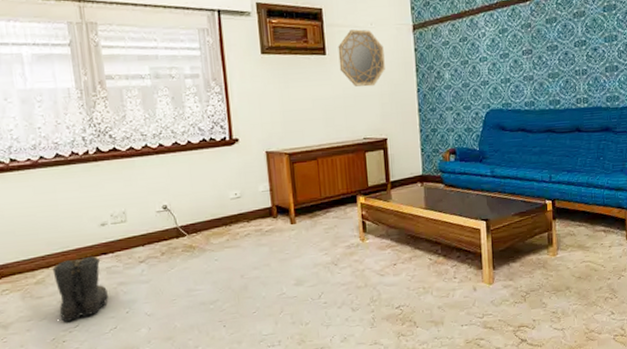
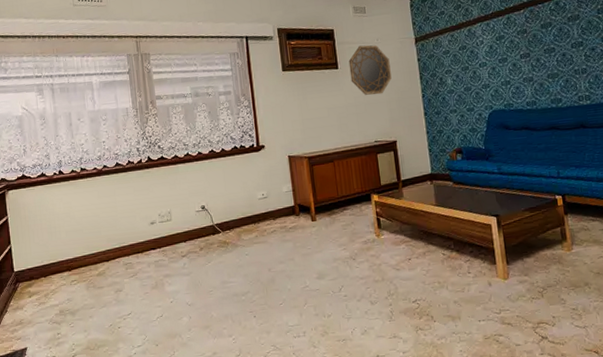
boots: present [52,255,108,322] -> none [111,250,156,310]

